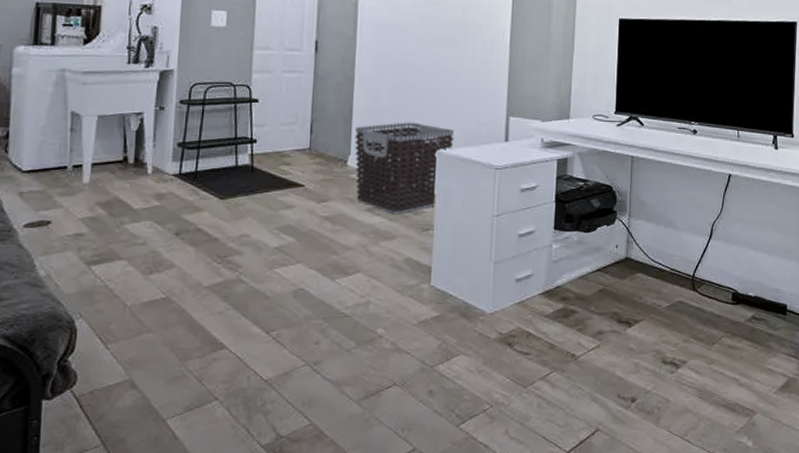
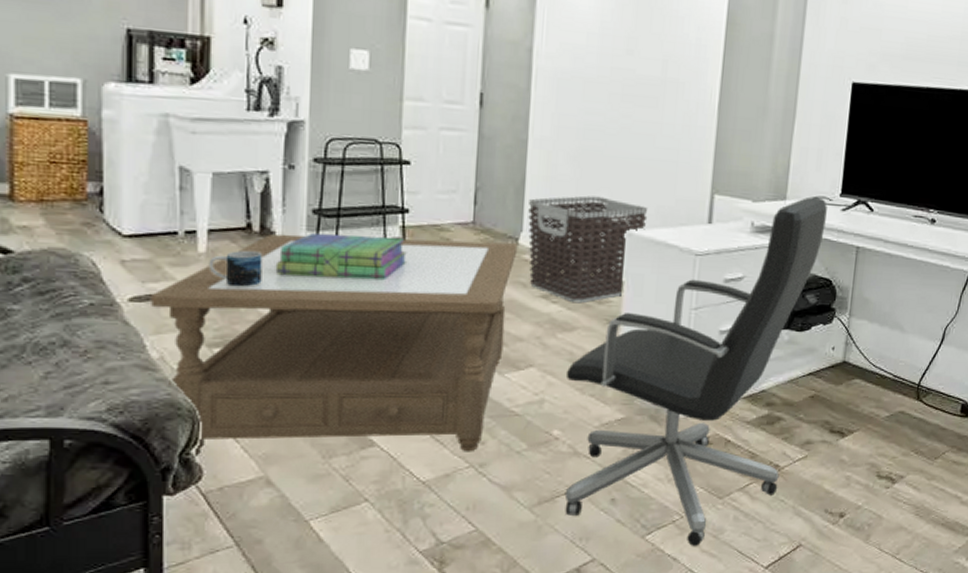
coffee table: none [42,164,347,365] -> present [151,234,518,458]
mug: none [91,179,136,213] -> present [208,250,263,289]
stack of books: none [145,163,254,201] -> present [275,233,407,279]
office chair: none [387,114,605,435] -> present [564,195,827,547]

